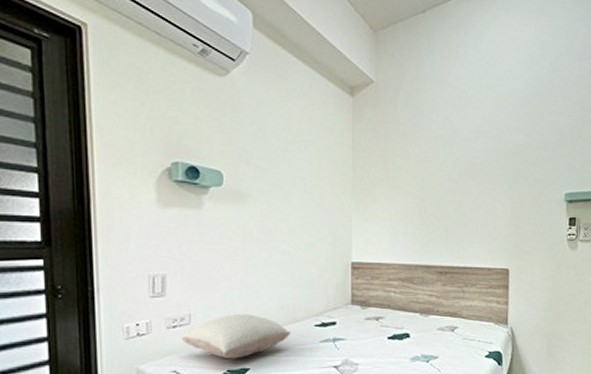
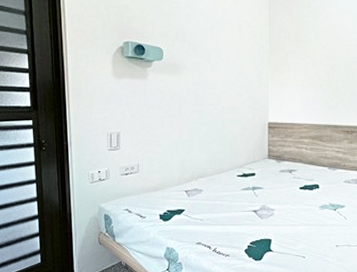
pillow: present [181,314,292,359] -> none [131,165,218,202]

